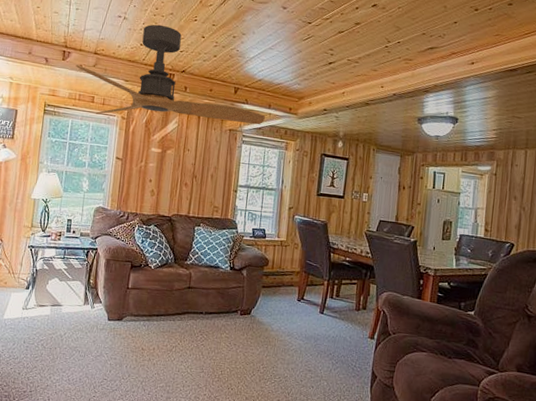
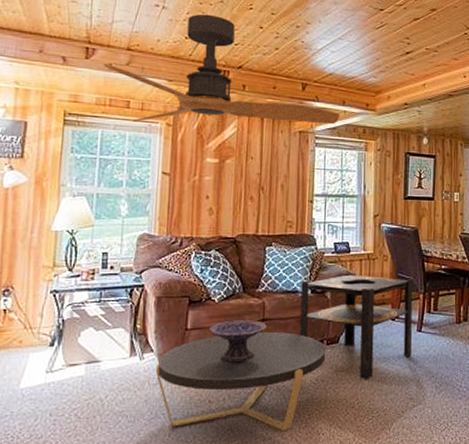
coffee table: none [102,296,240,382] -> present [155,331,326,431]
decorative bowl: none [145,285,192,320] -> present [209,320,267,363]
side table: none [218,255,320,349] -> present [299,273,413,379]

